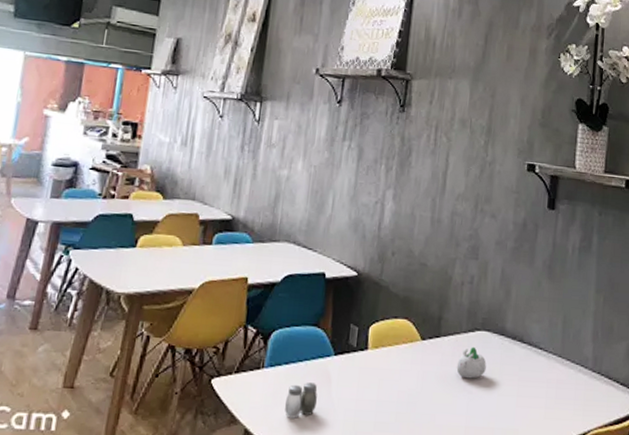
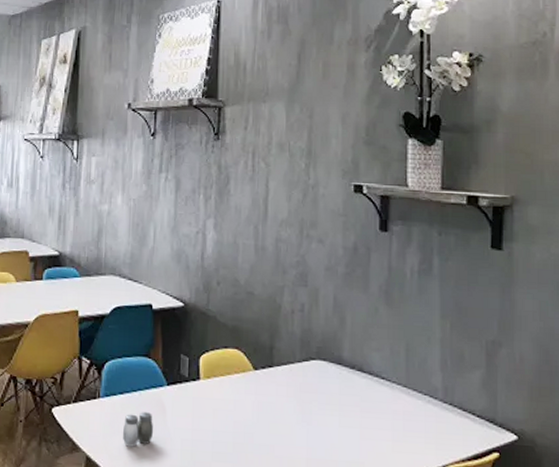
succulent planter: present [456,346,487,379] -> none [293,376,324,410]

